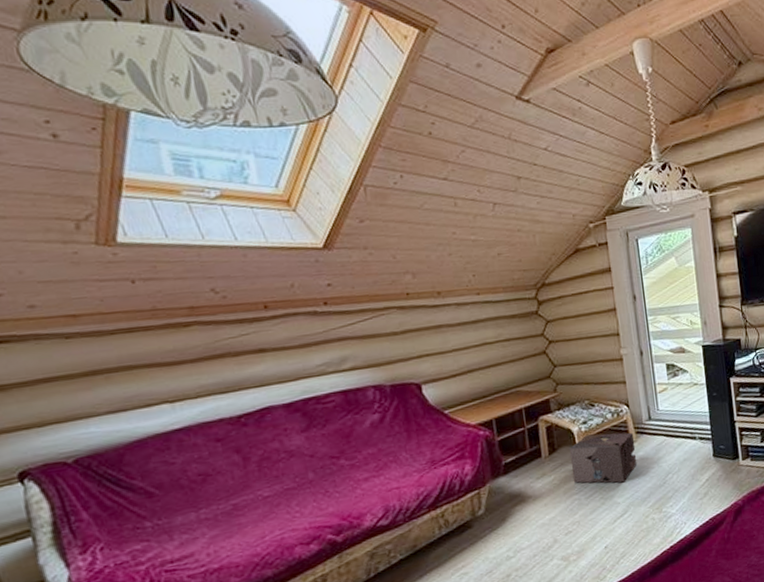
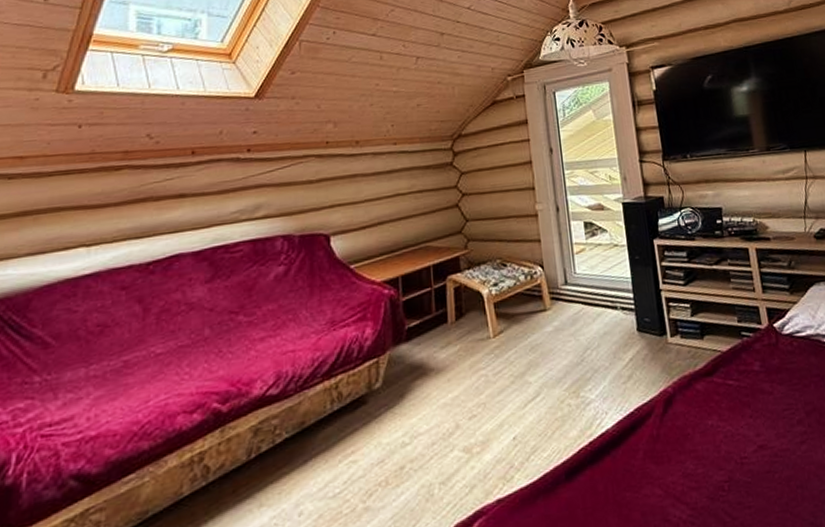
cardboard box: present [569,432,638,483] -> none [477,298,552,358]

